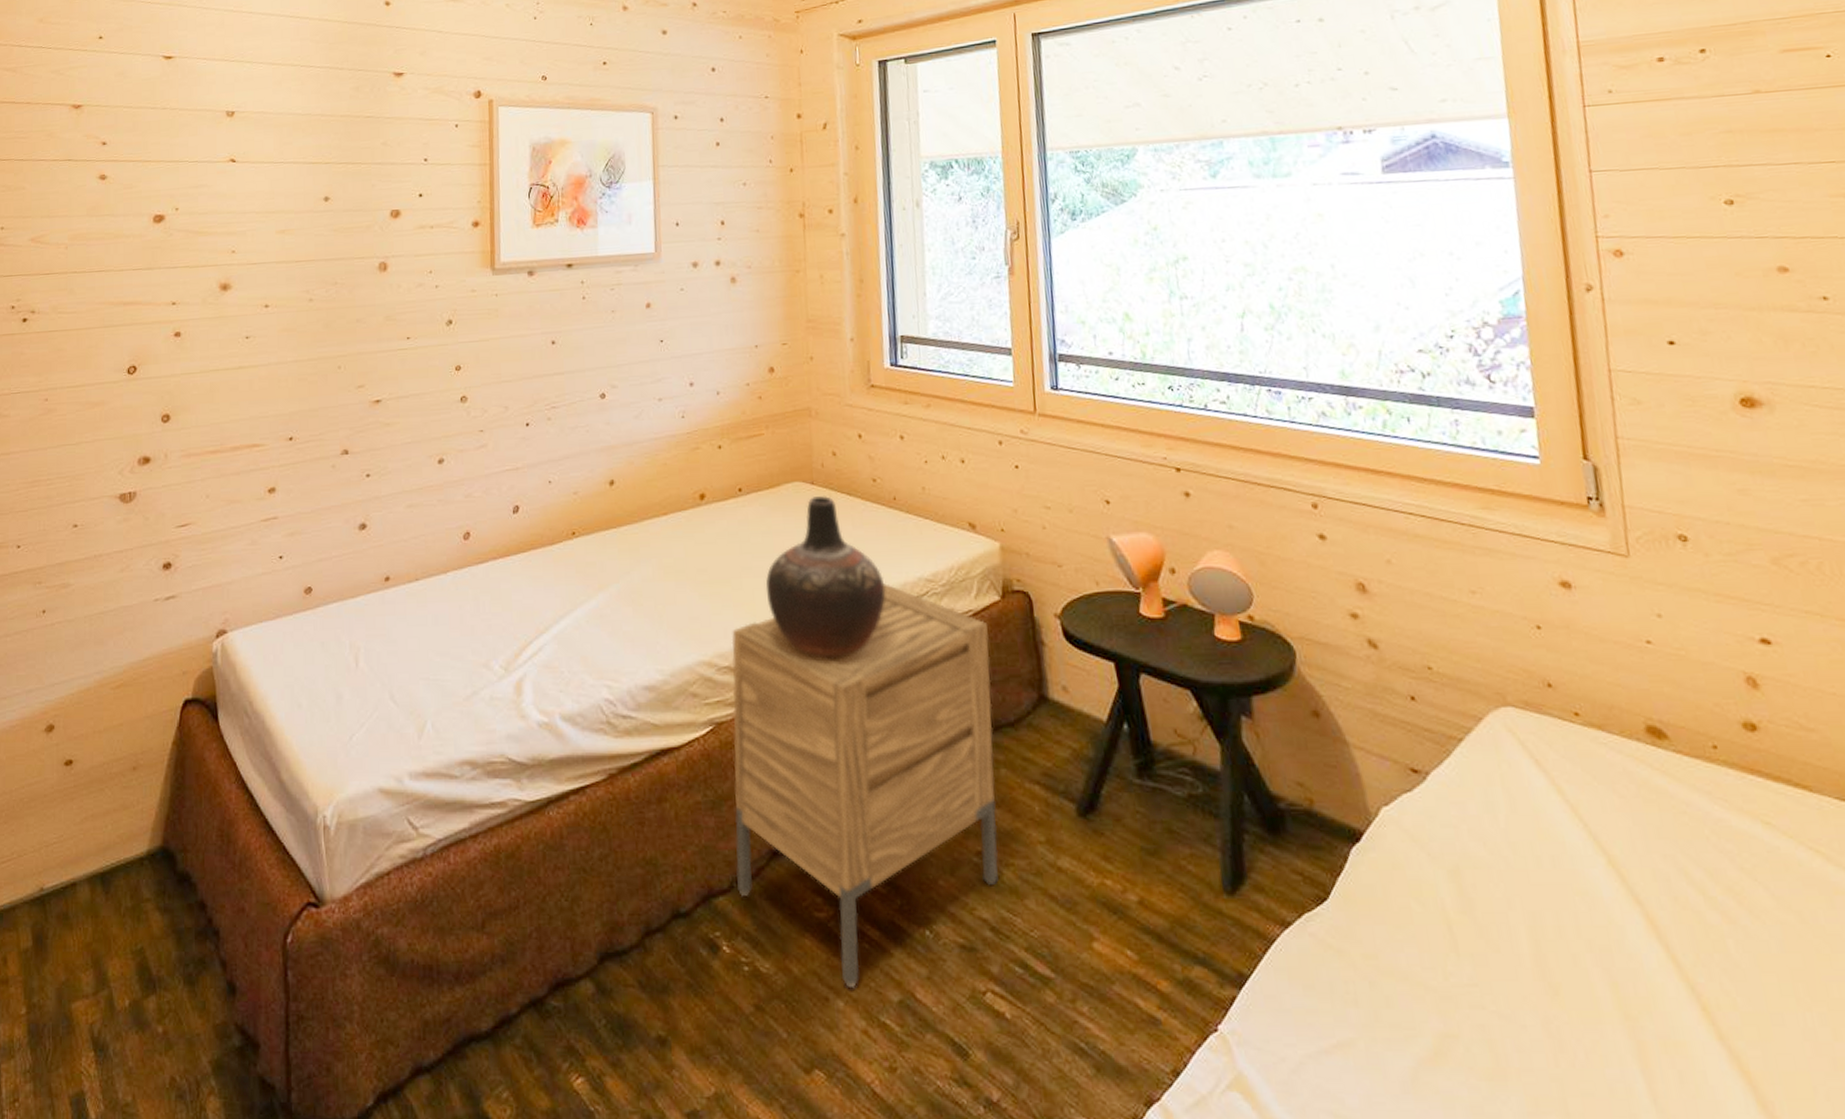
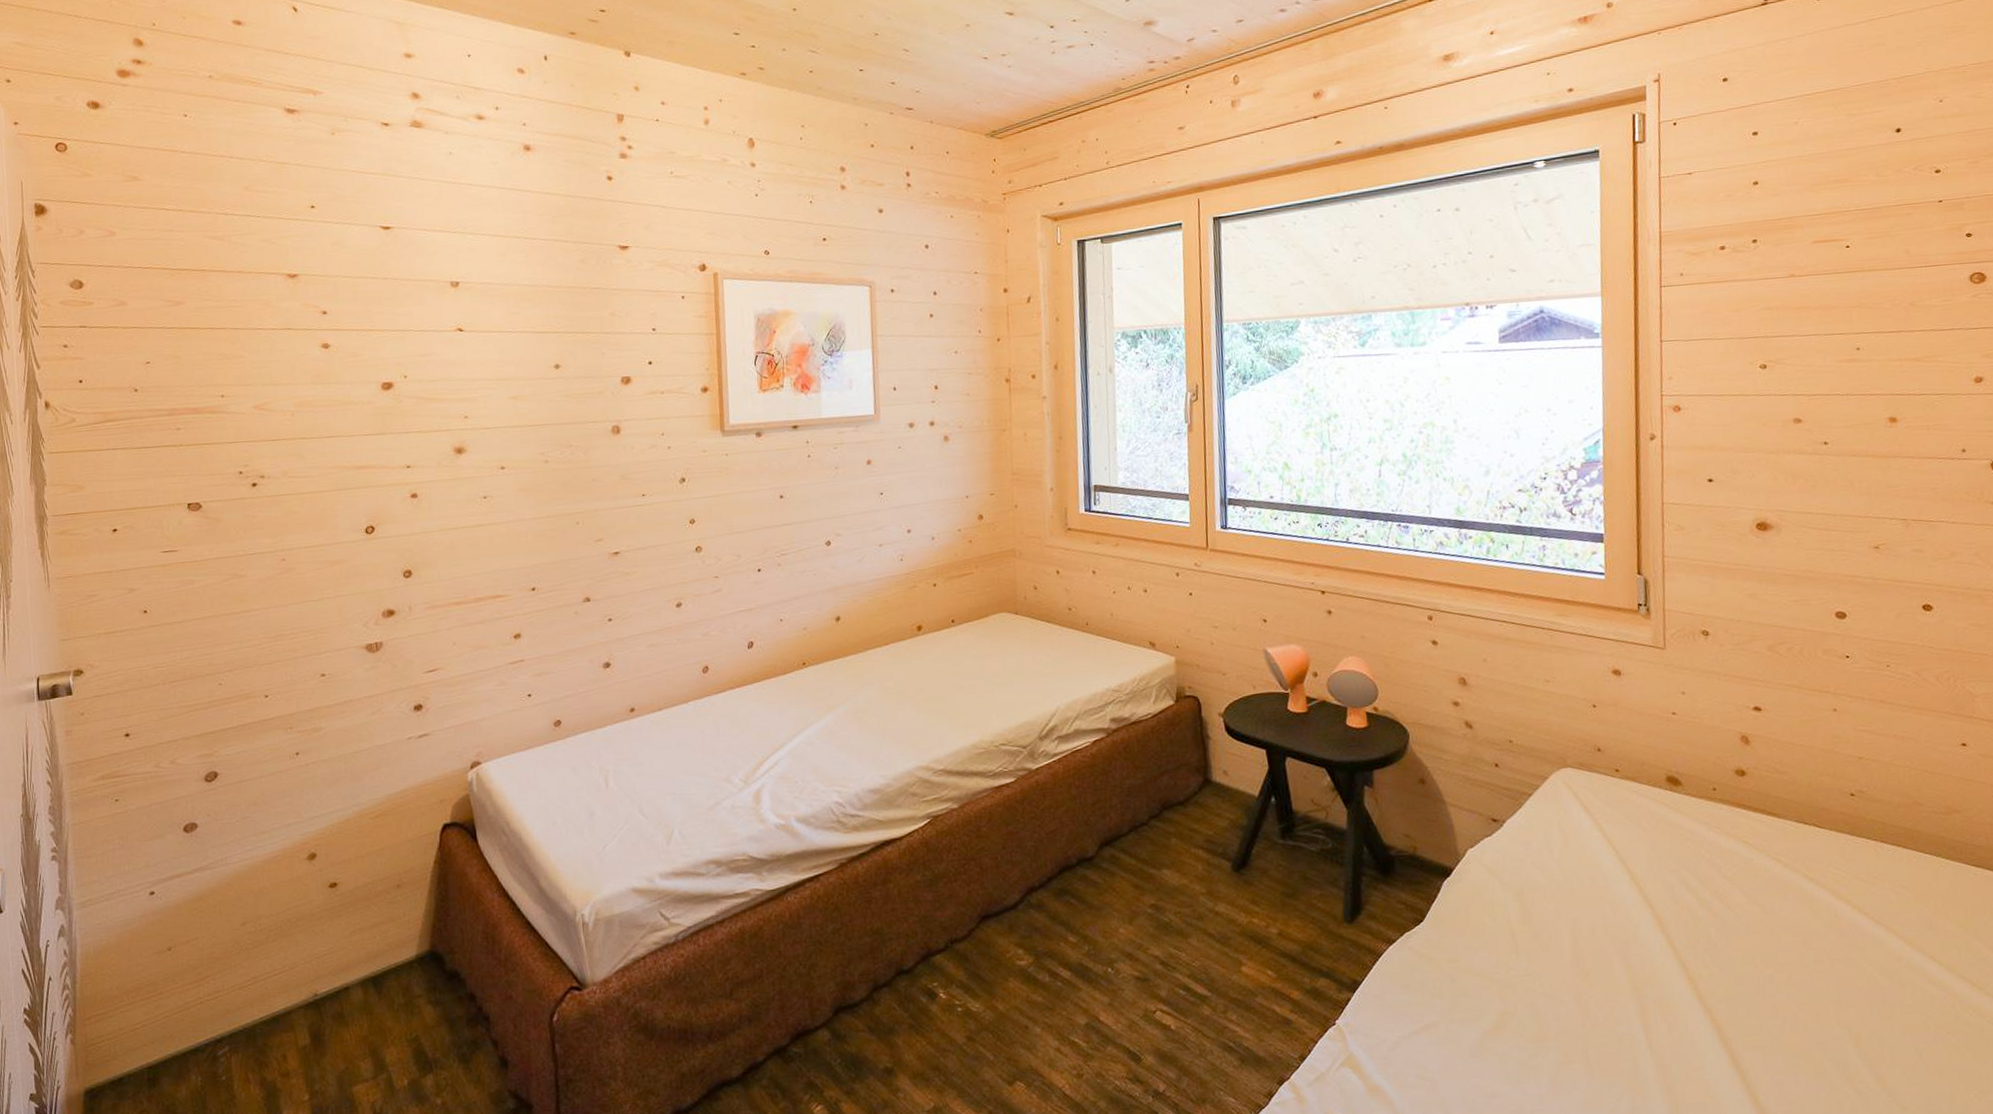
nightstand: present [731,582,999,989] -> none [946,693,1168,1018]
vase: present [765,496,886,657] -> none [975,624,1079,758]

